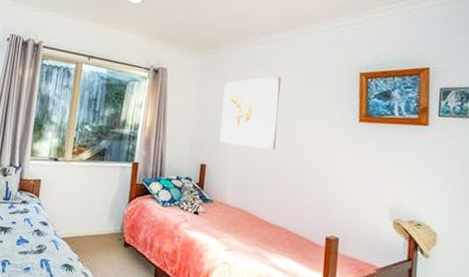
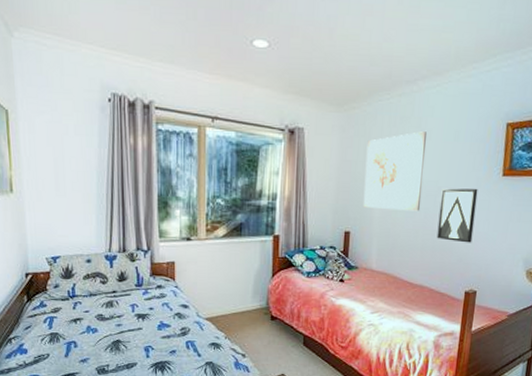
wall art: none [293,129,335,186] -> present [437,188,478,243]

